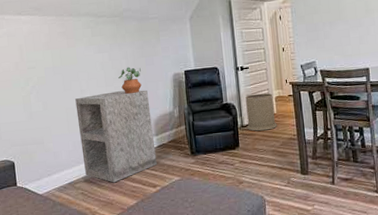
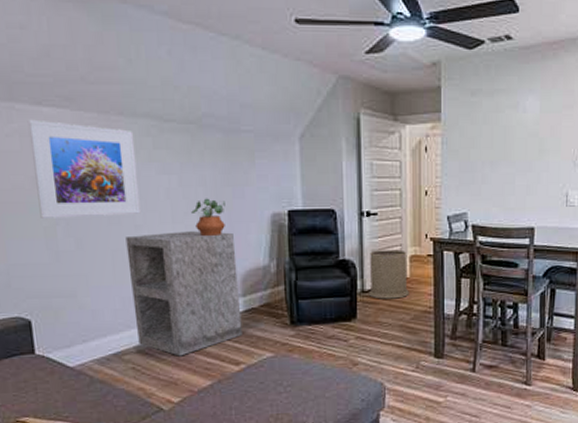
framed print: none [12,24,85,90] -> present [27,119,141,218]

